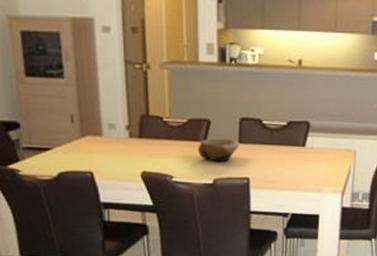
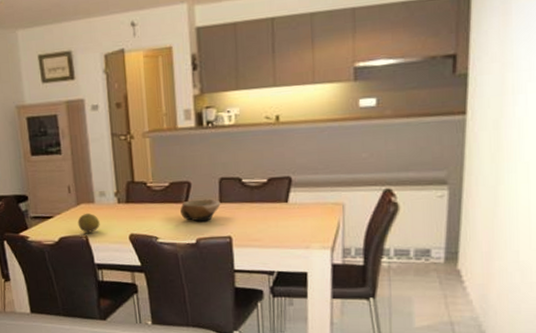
fruit: none [81,146,108,168] -> present [77,212,100,233]

